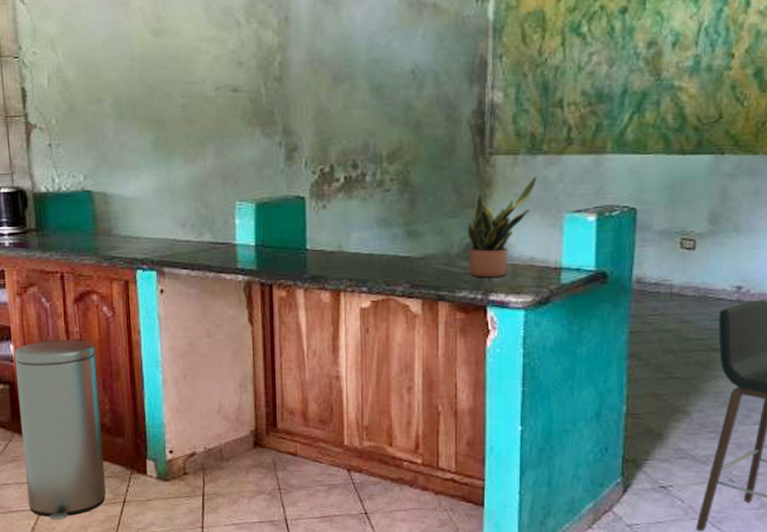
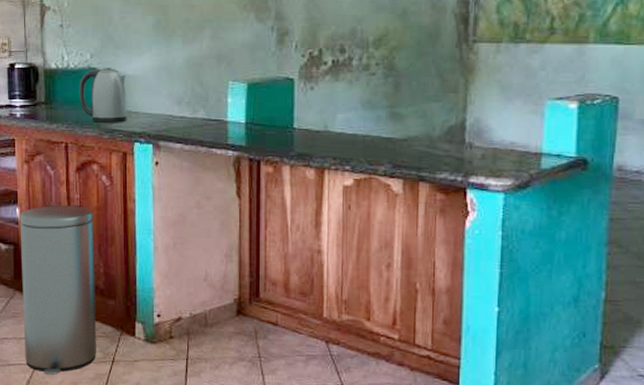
kettle: none [72,190,128,250] -> present [79,68,127,123]
potted plant: present [467,176,537,278] -> none [449,64,520,161]

